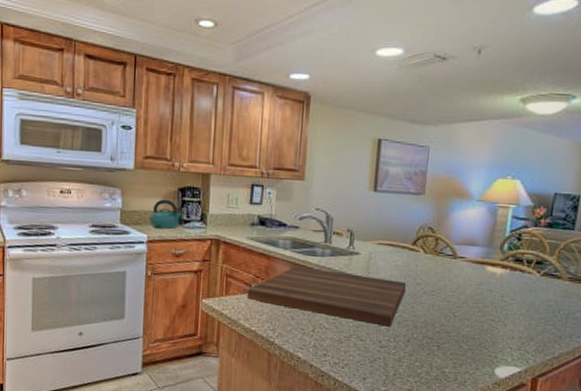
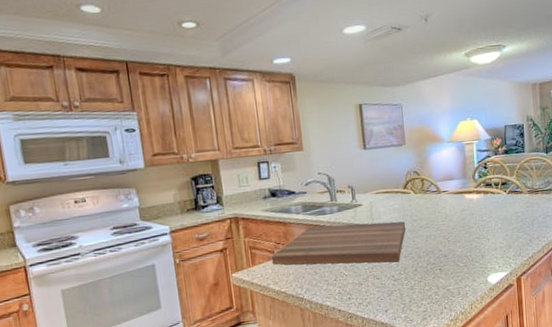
kettle: present [149,199,183,230] -> none [168,190,200,219]

